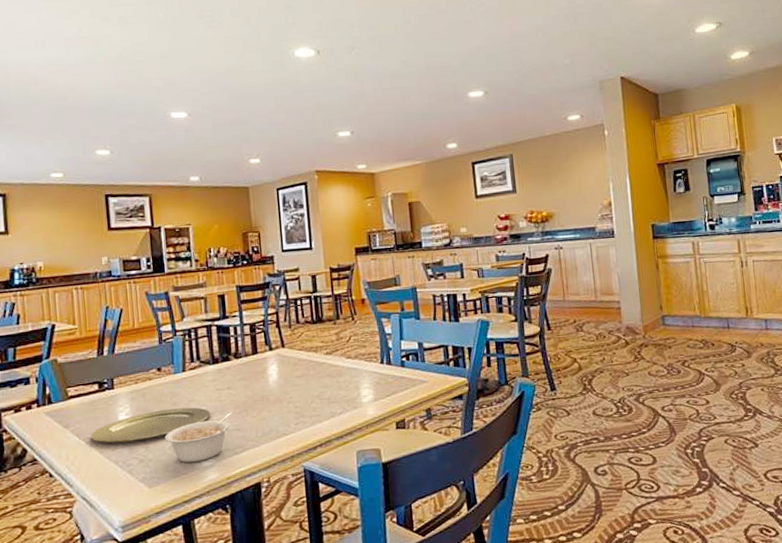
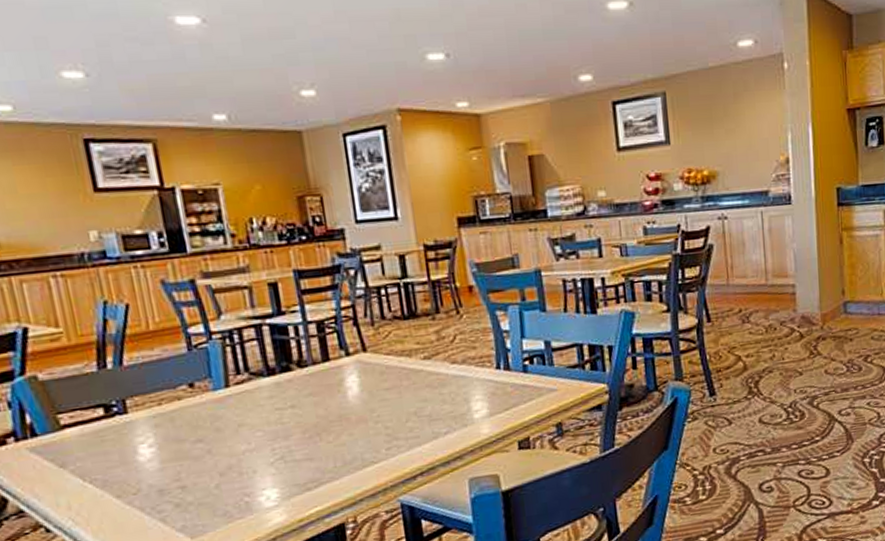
plate: present [90,407,211,444] -> none [99,433,271,485]
legume: present [164,412,232,463] -> none [207,437,300,505]

